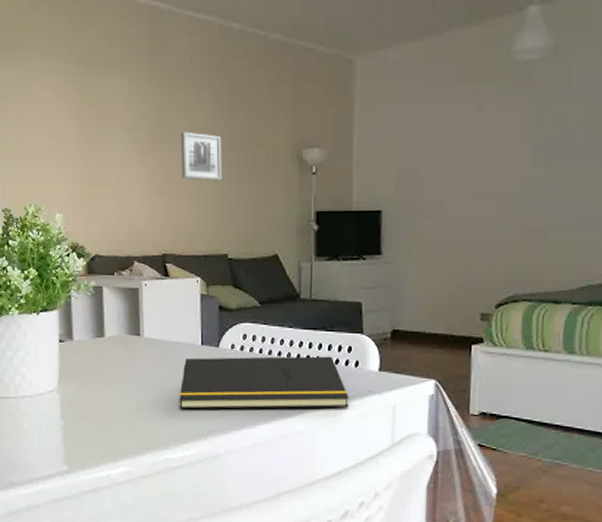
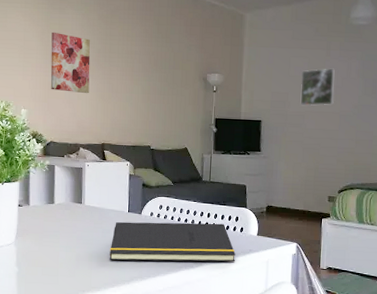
wall art: none [89,106,143,188] -> present [50,32,90,94]
wall art: present [181,131,222,181] -> none [118,55,149,92]
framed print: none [438,128,490,187] -> present [300,68,335,107]

